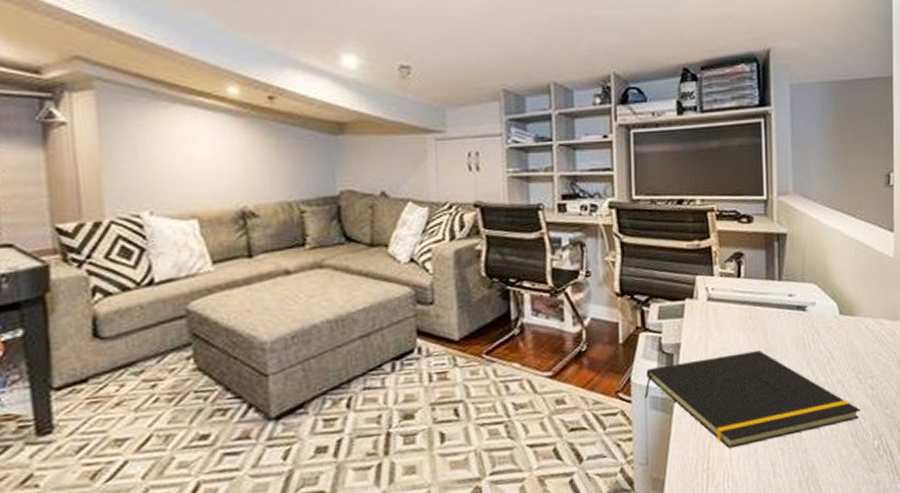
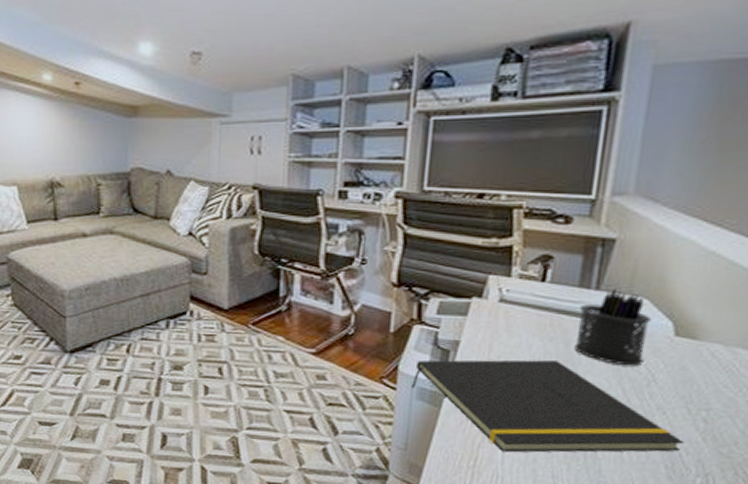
pen holder: none [770,277,822,347] -> present [574,288,651,366]

